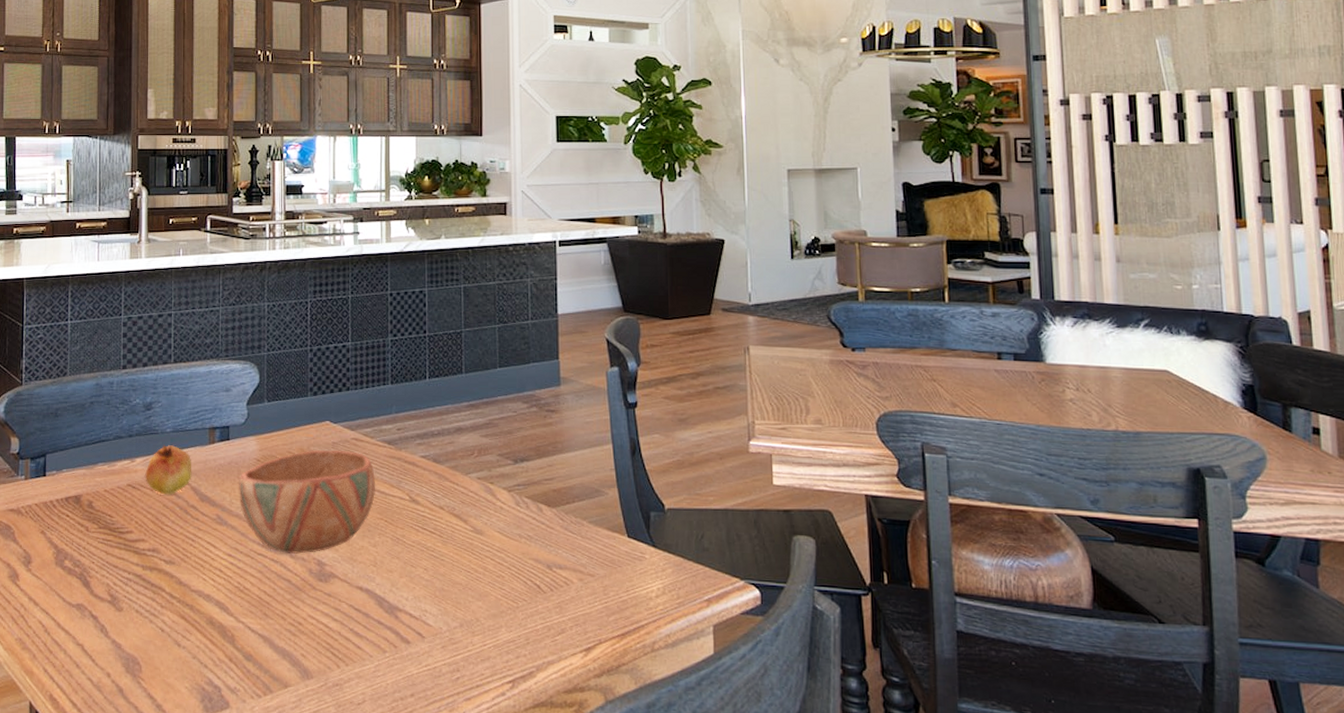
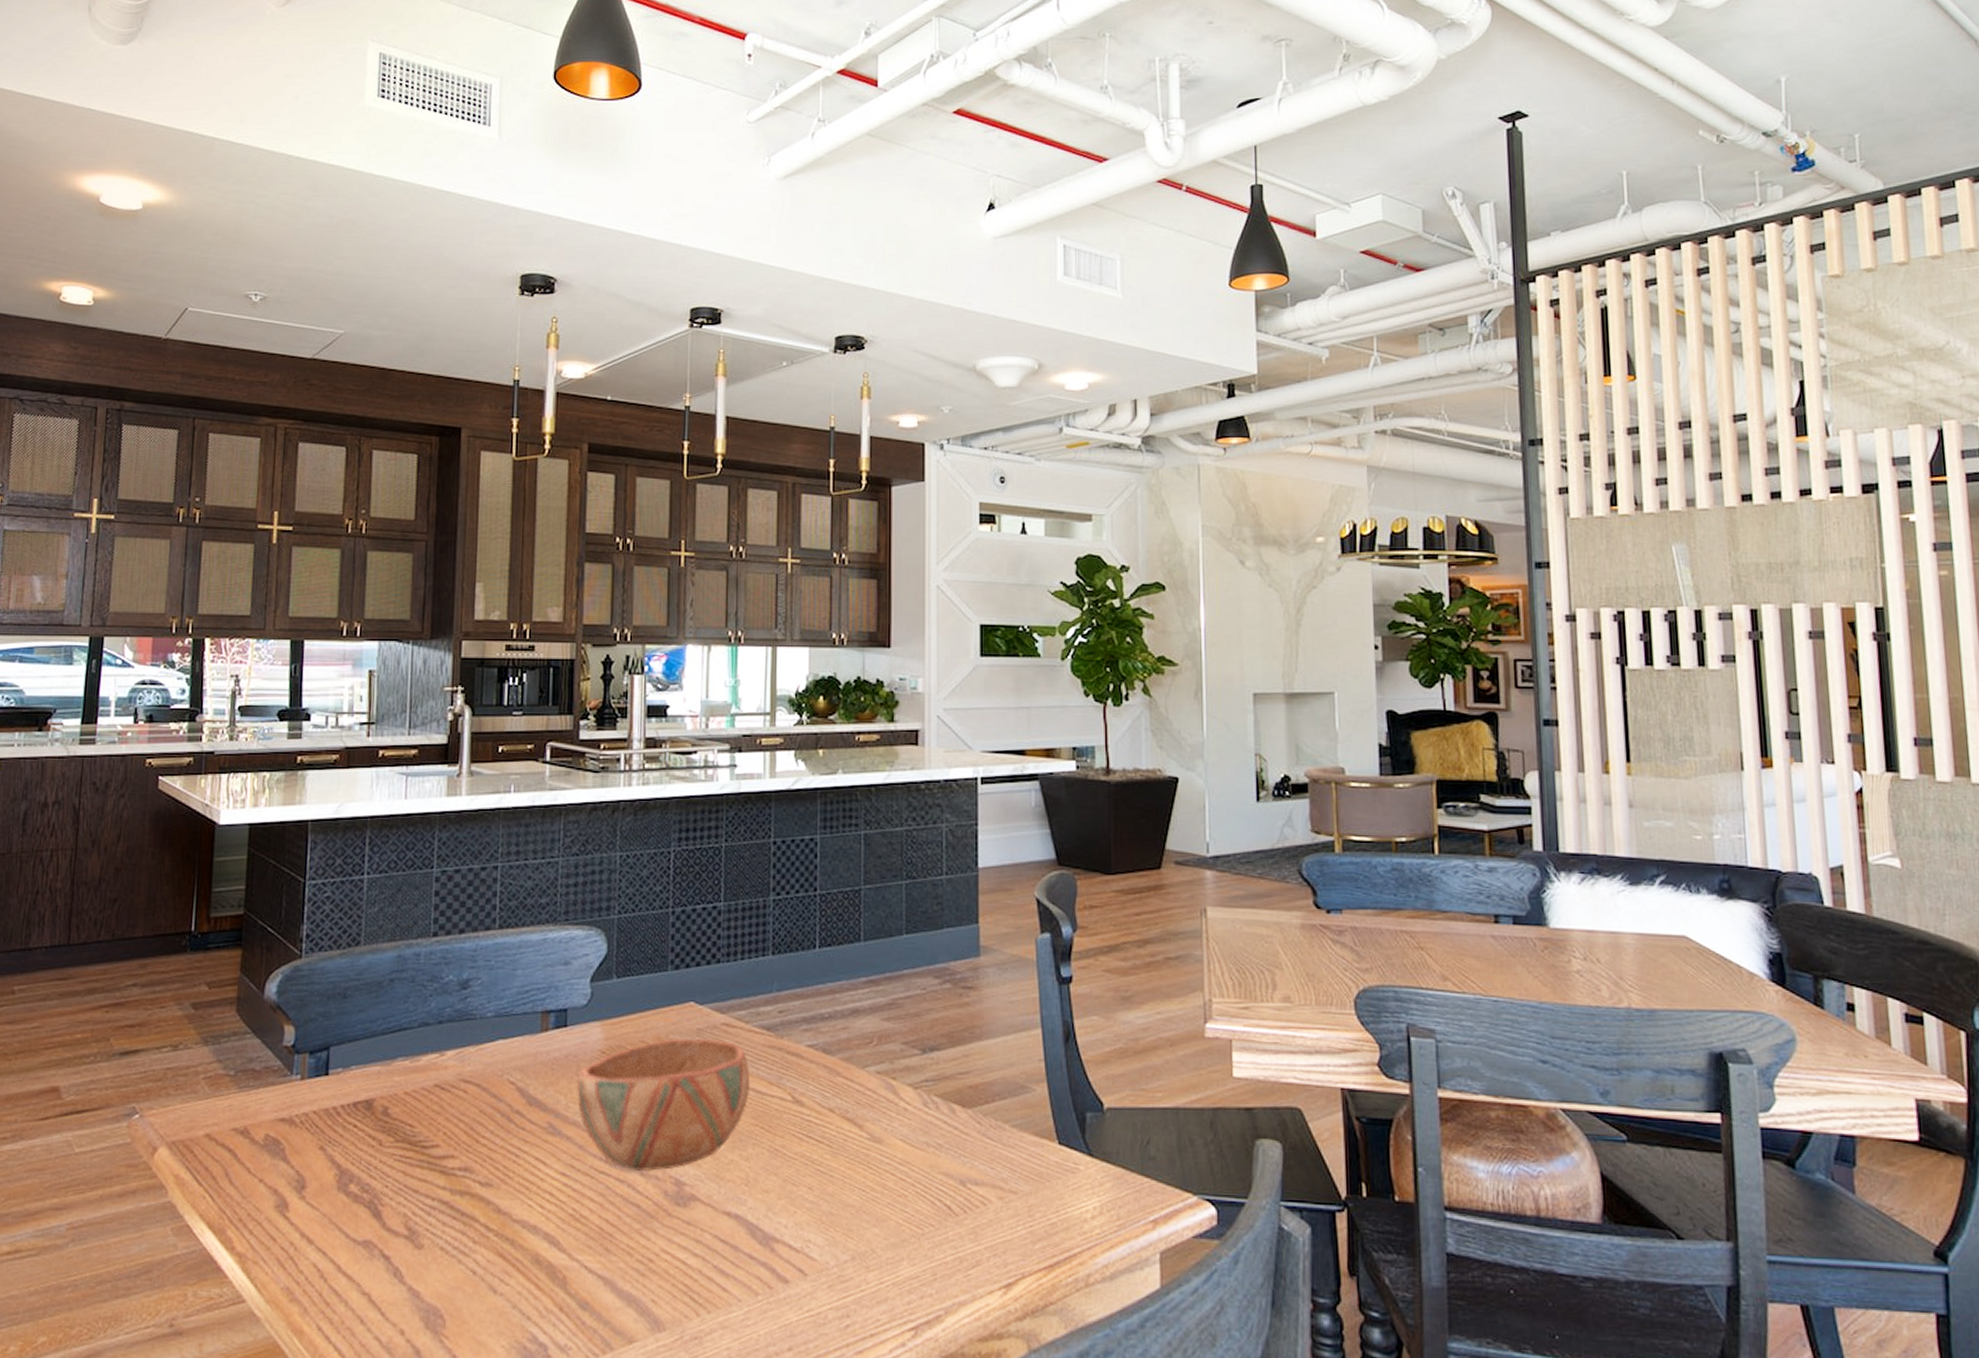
fruit: present [145,445,192,495] -> none [457,1034,519,1098]

